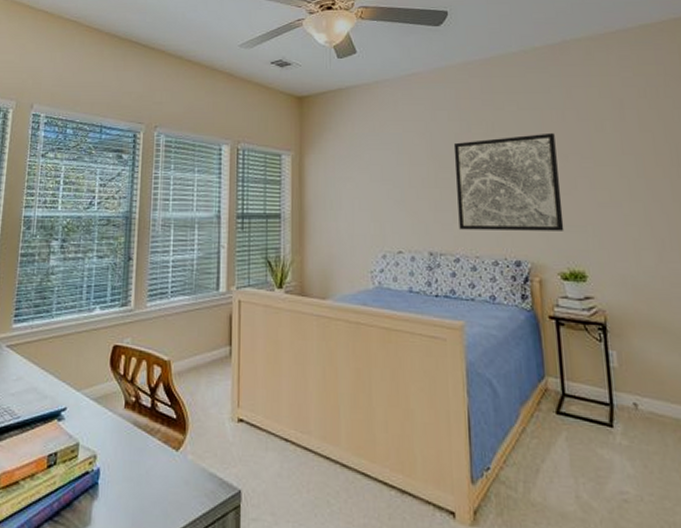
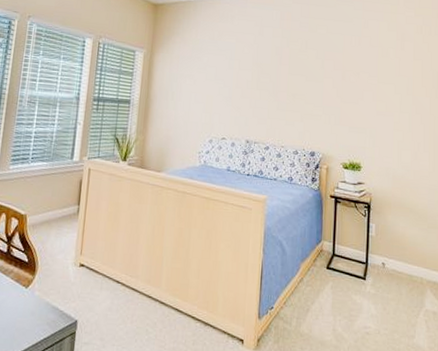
wall art: present [453,132,564,231] -> none [271,53,352,131]

